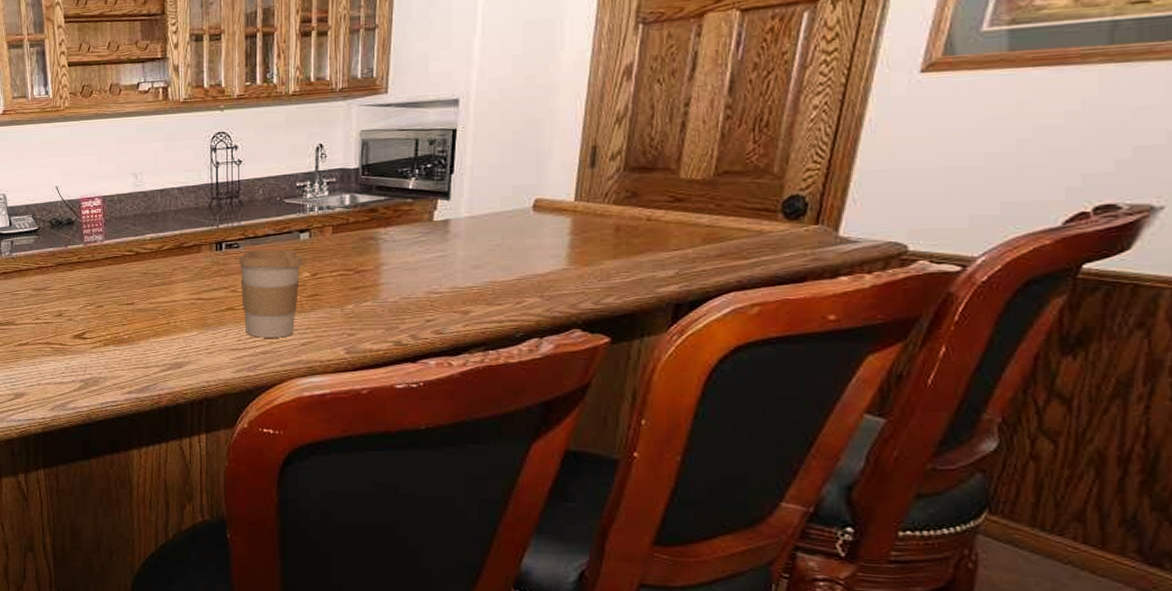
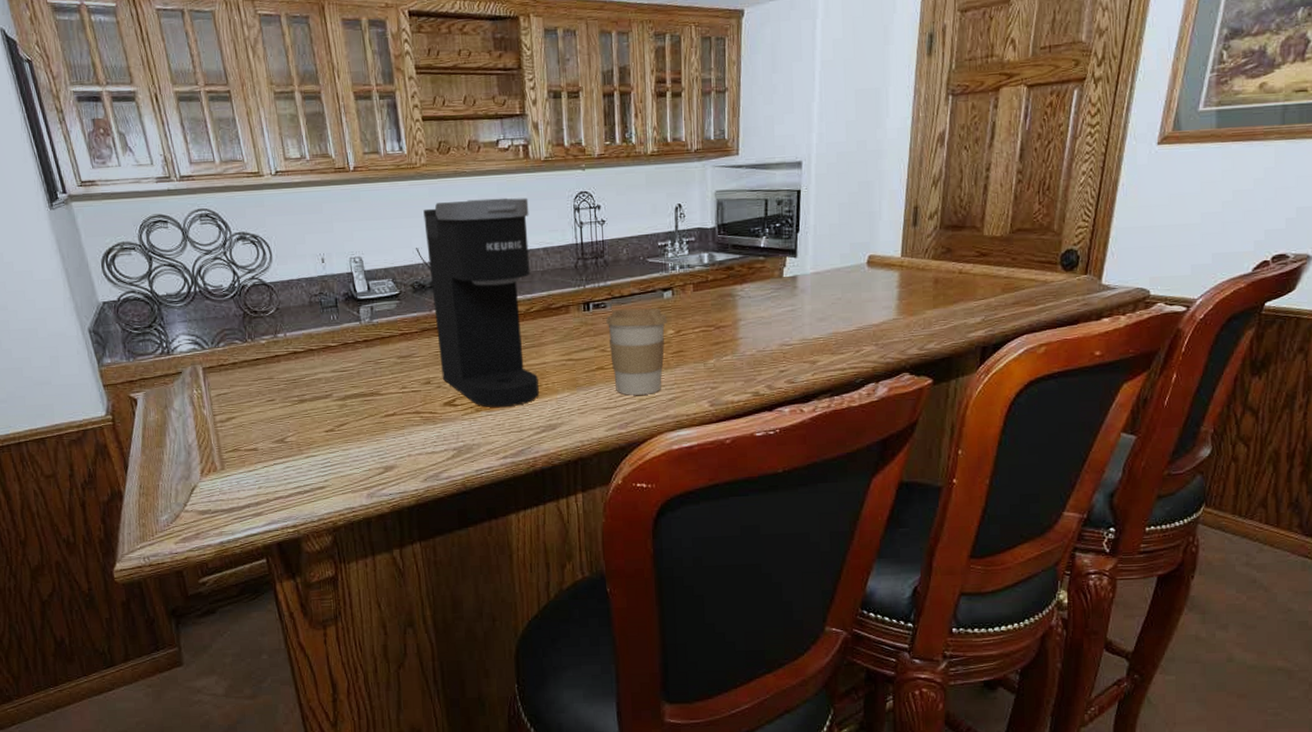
coffee maker: none [64,138,167,343] -> present [423,198,539,408]

